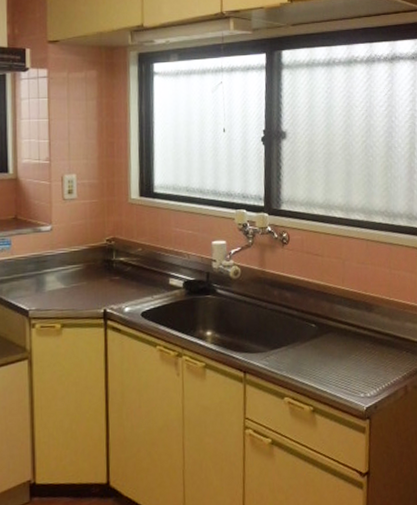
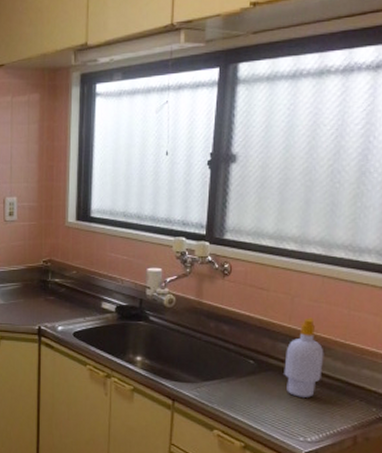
soap bottle: none [342,278,374,355] -> present [284,317,324,397]

